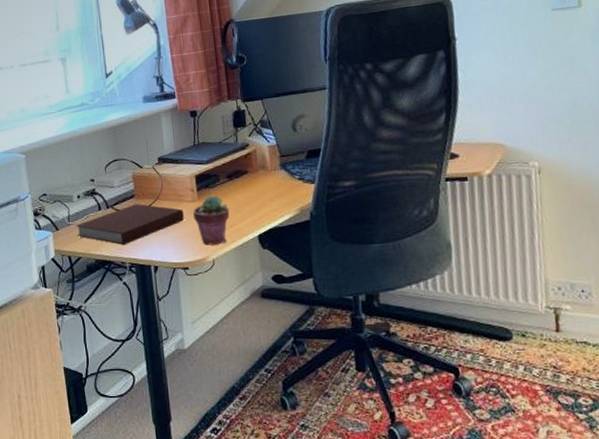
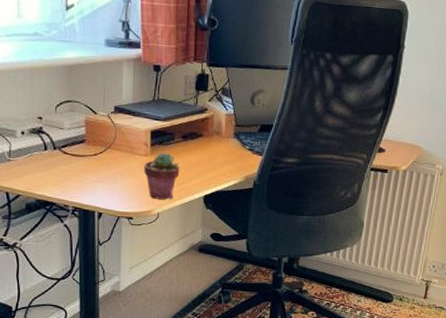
notebook: present [76,203,184,245] -> none [17,148,135,188]

